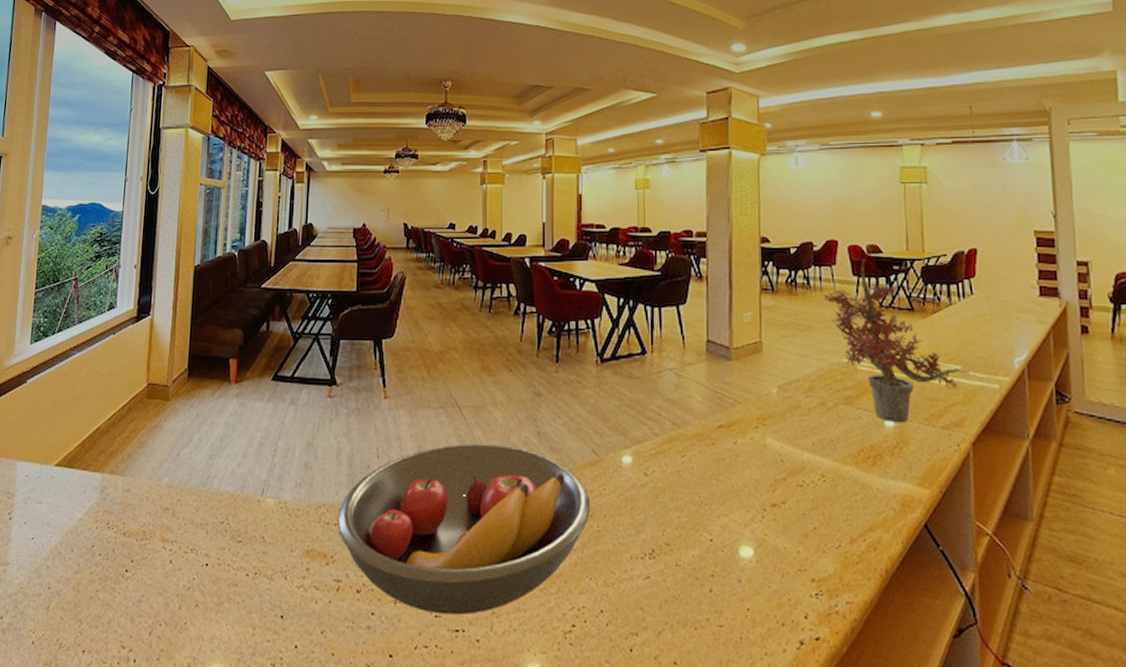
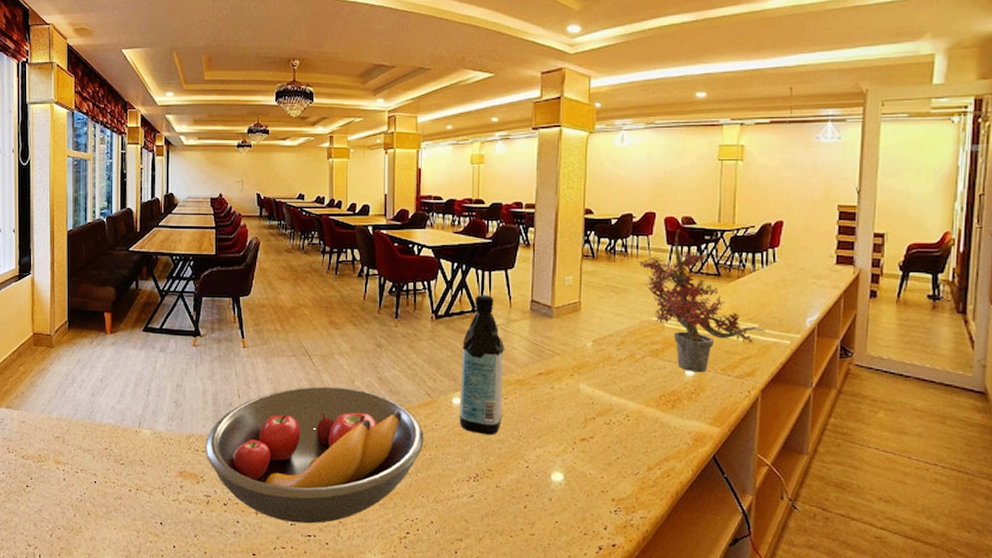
water bottle: none [630,334,680,501] -> present [459,295,505,436]

